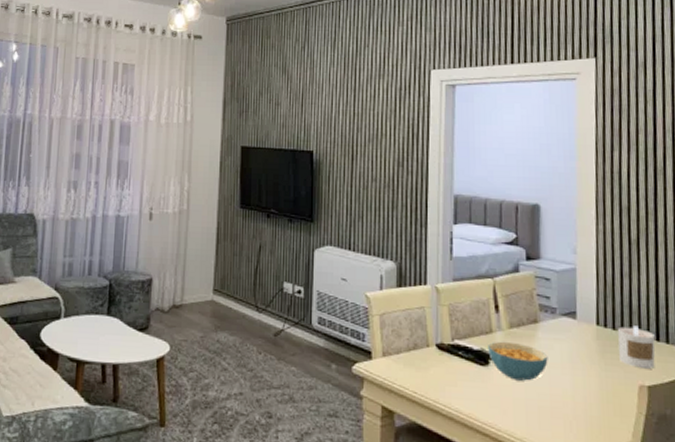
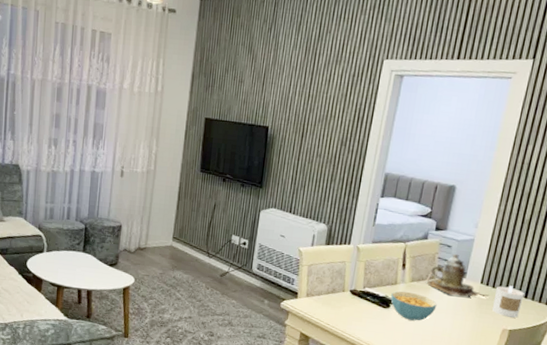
teapot: none [527,288,611,344] -> present [425,253,489,297]

